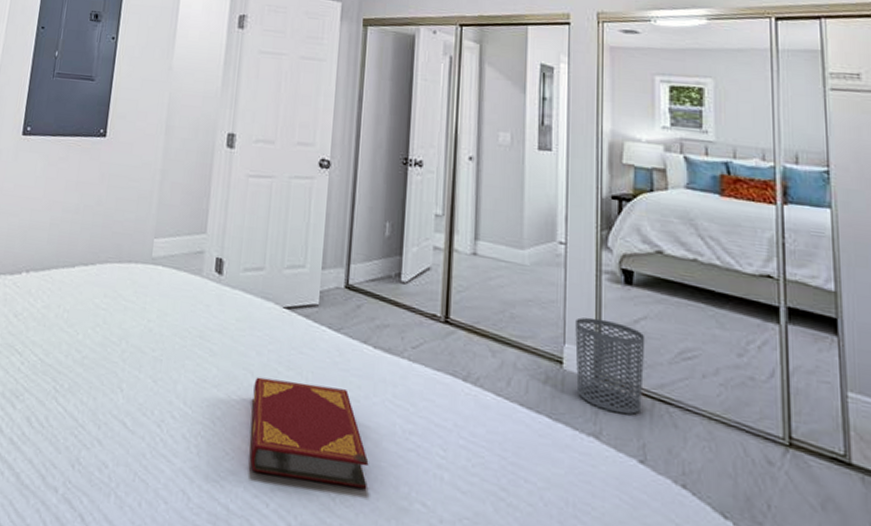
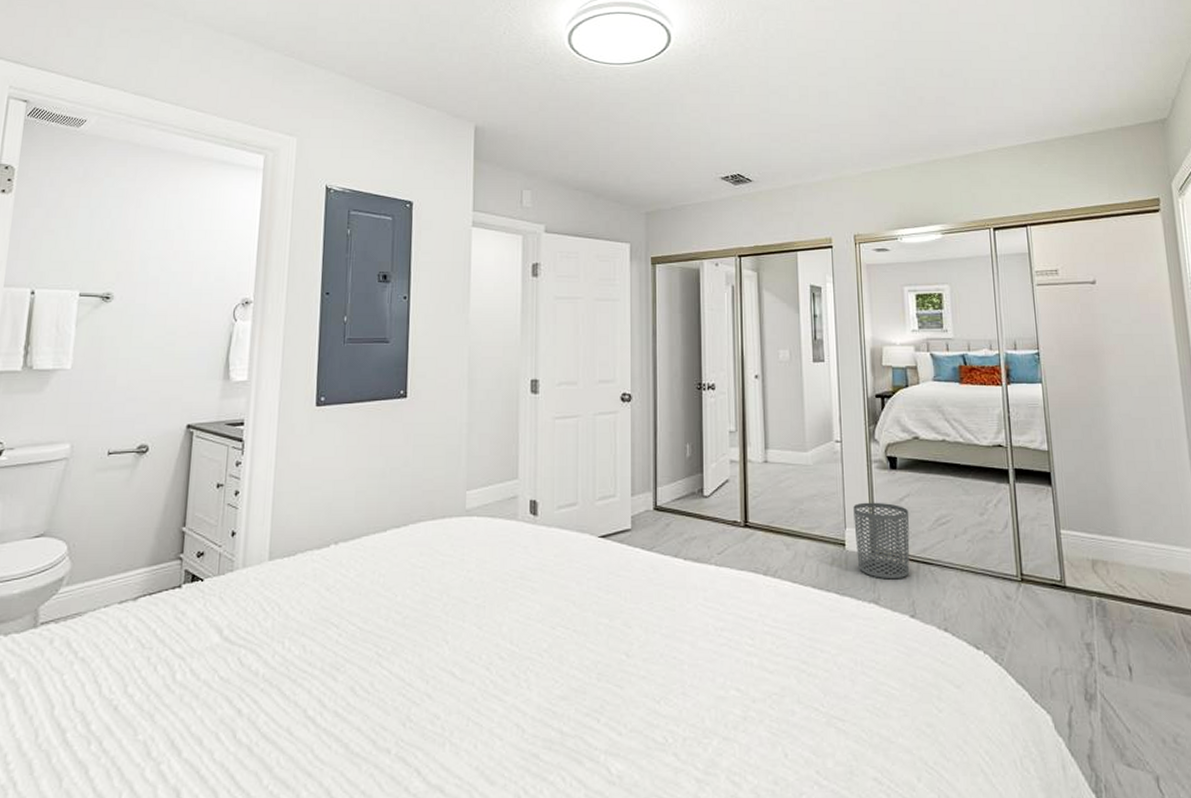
hardback book: present [250,377,369,489] -> none [577,602,688,694]

